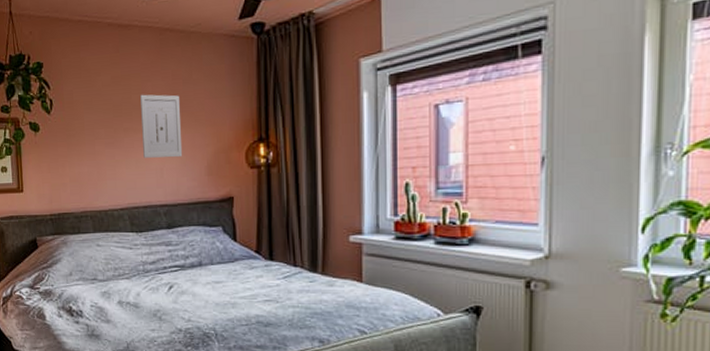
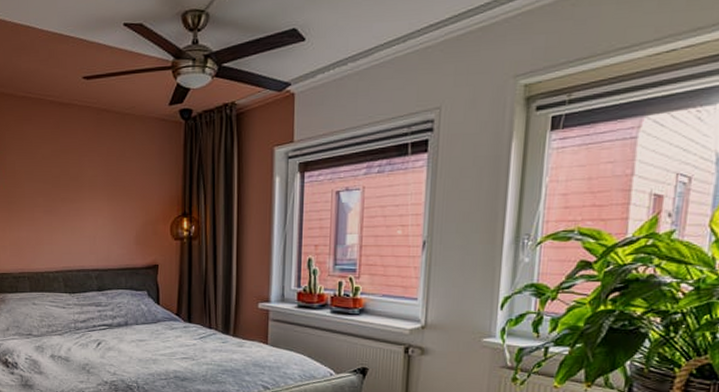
wall art: present [140,94,183,158] -> none [78,168,114,227]

